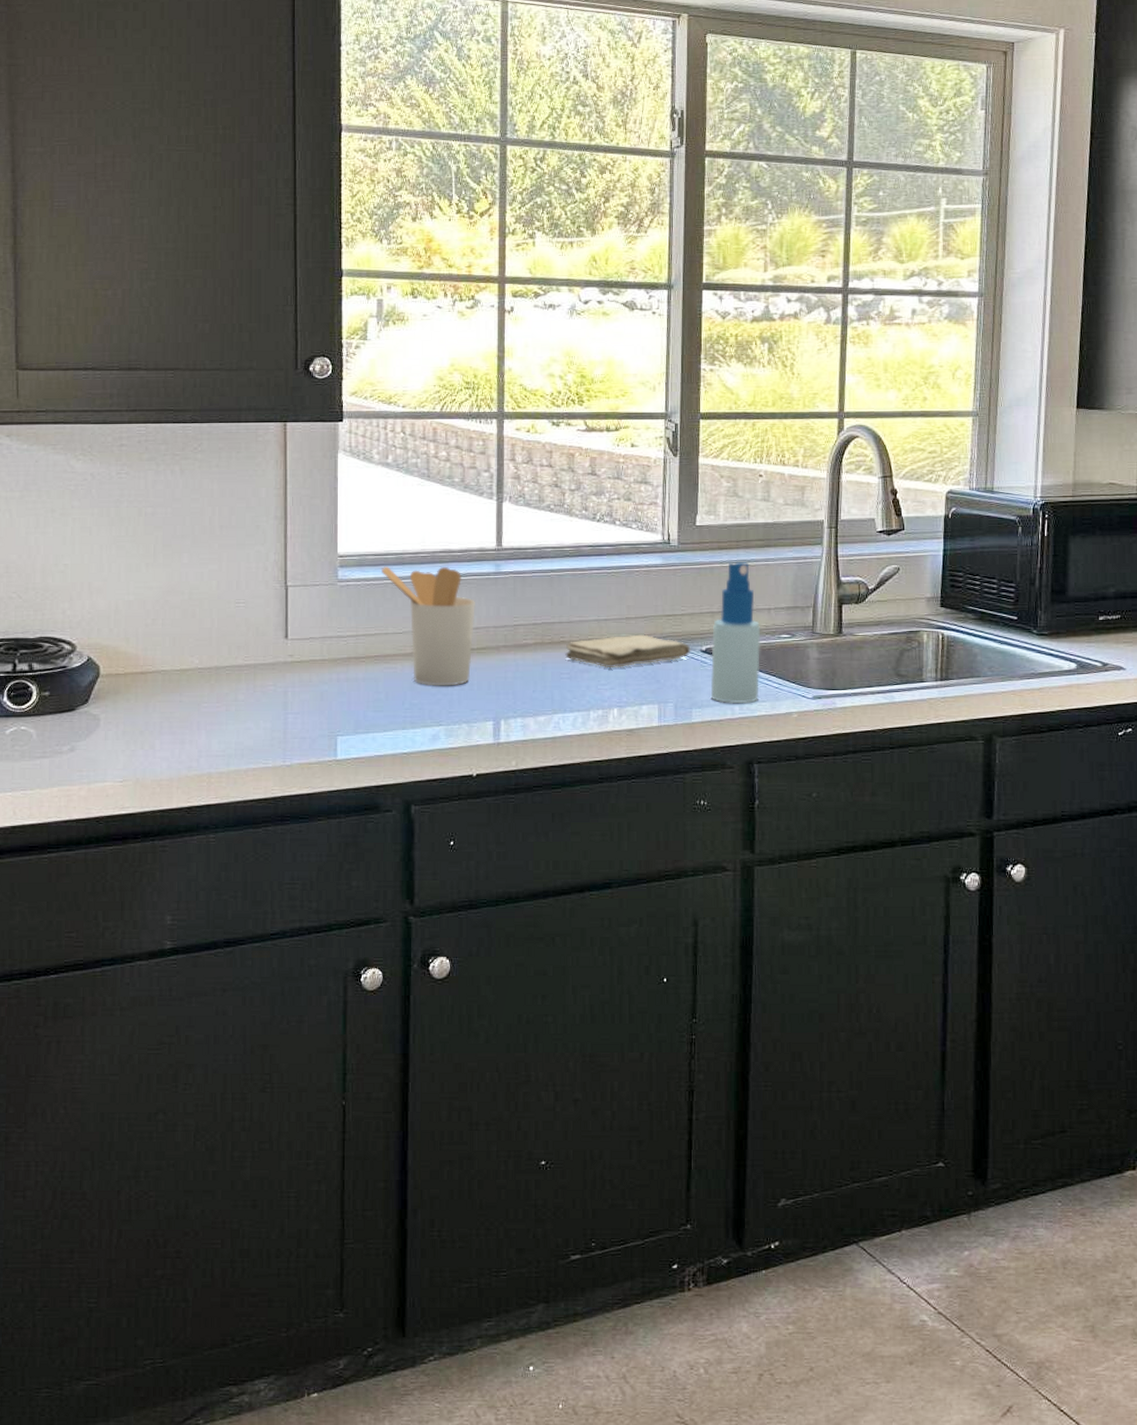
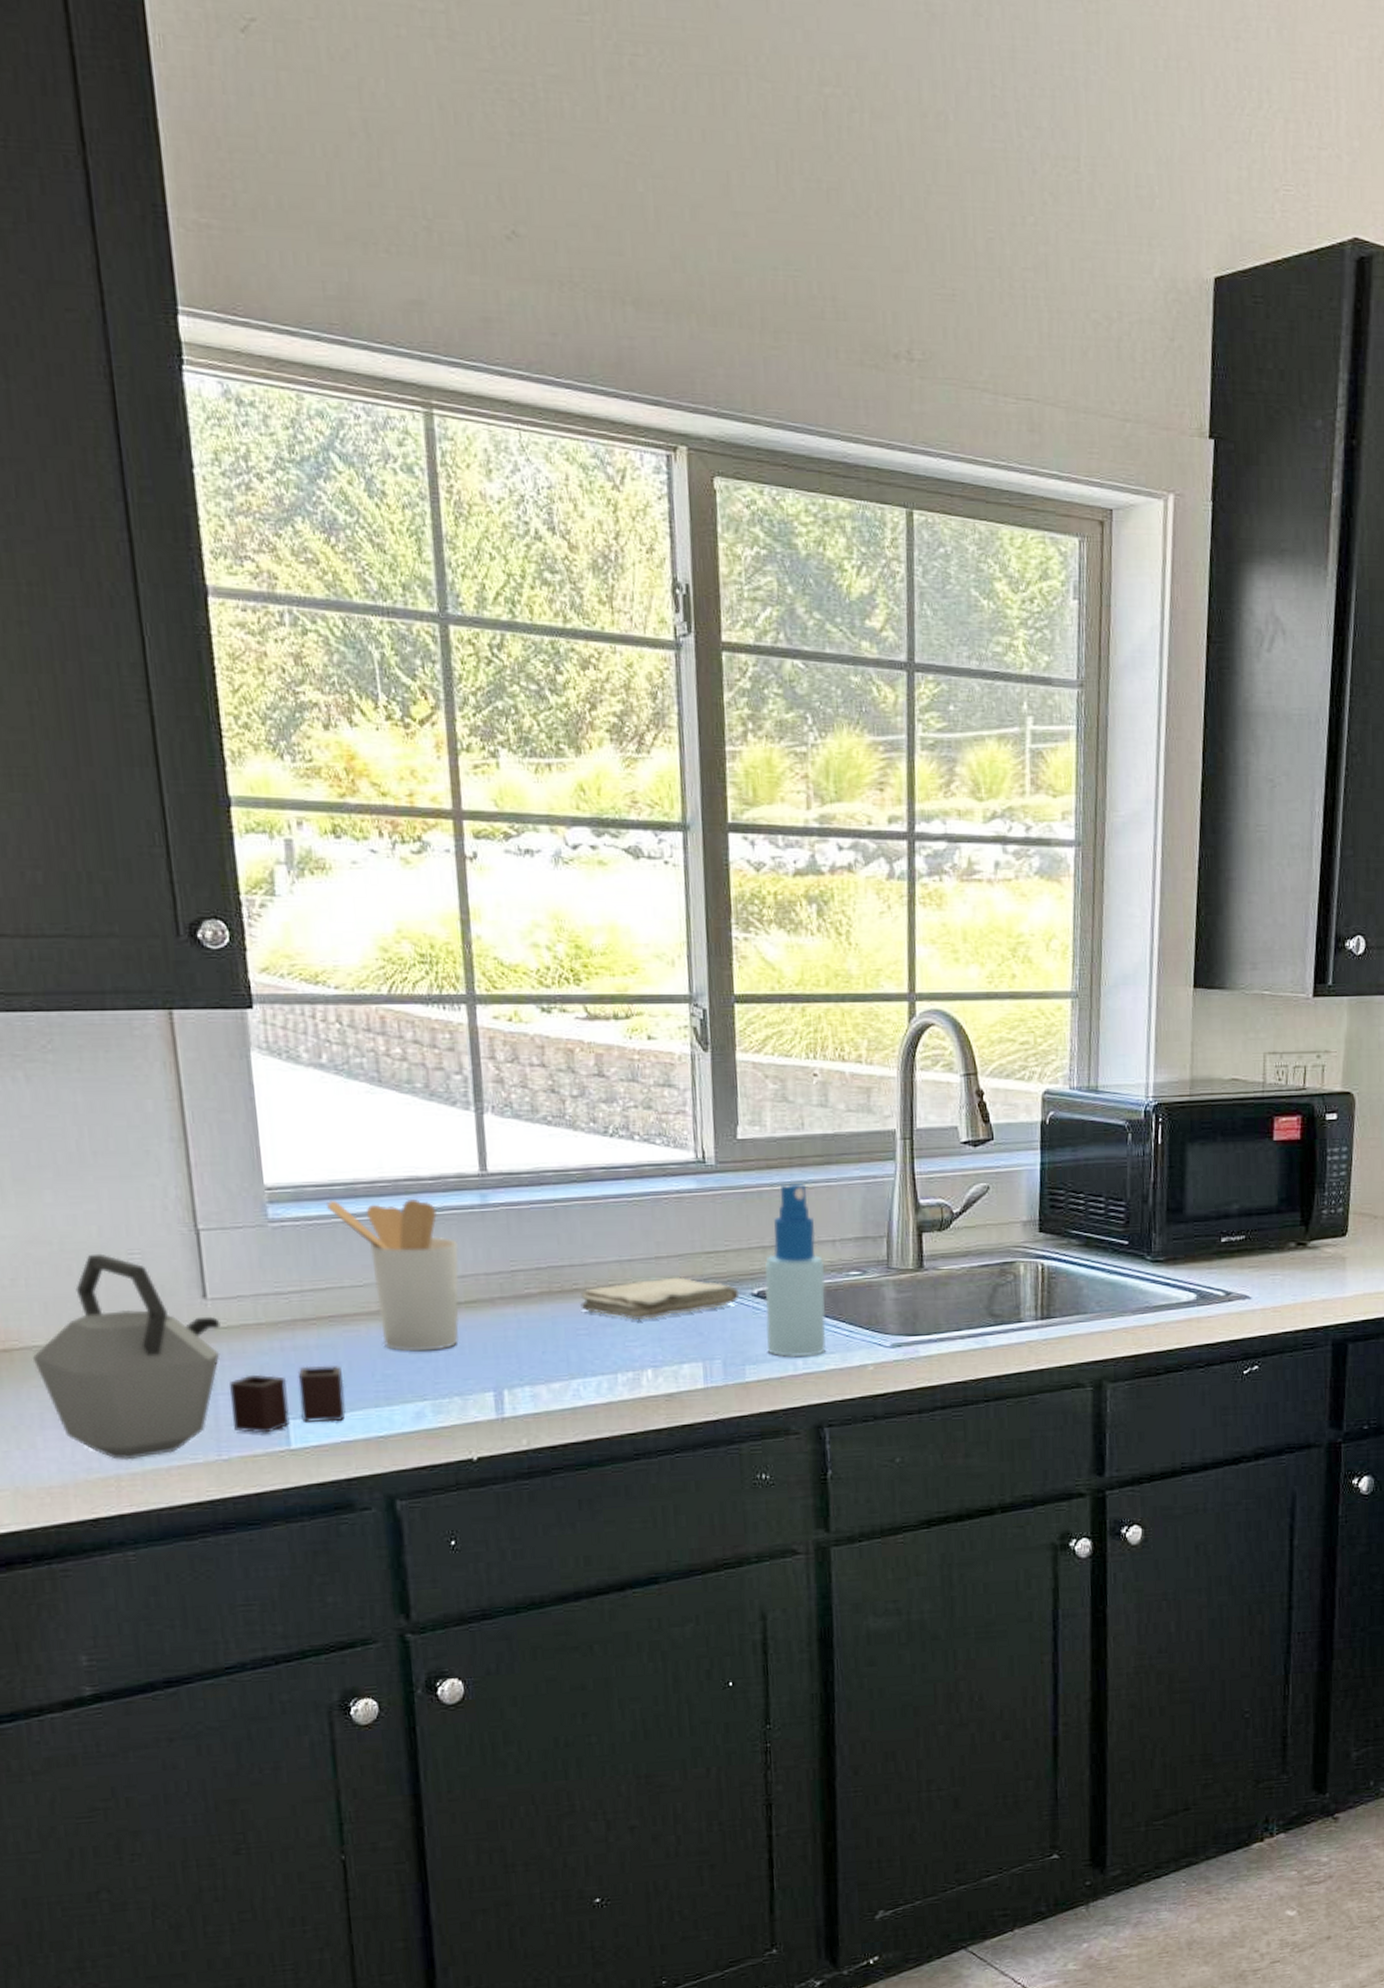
kettle: none [160,602,381,762] -> present [32,1253,346,1460]

